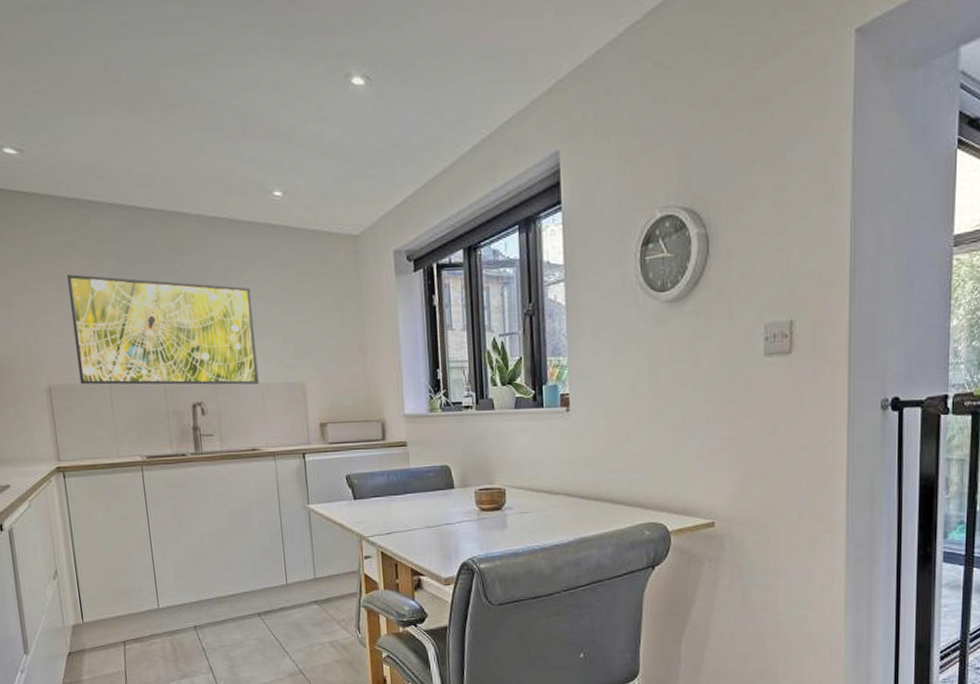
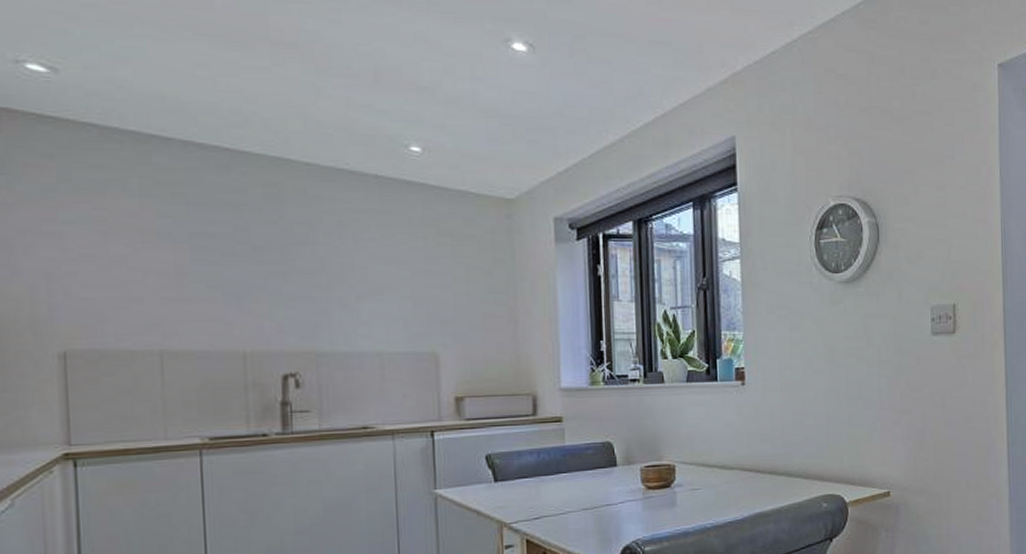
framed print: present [67,274,259,385] -> none [108,218,378,354]

